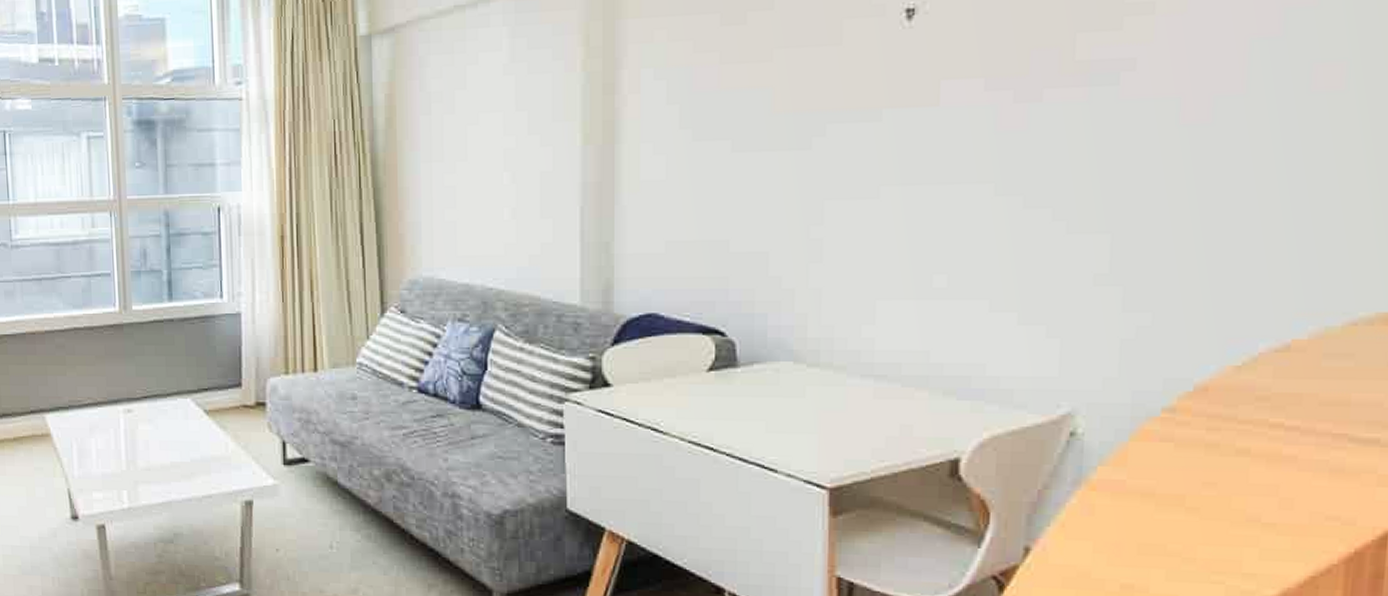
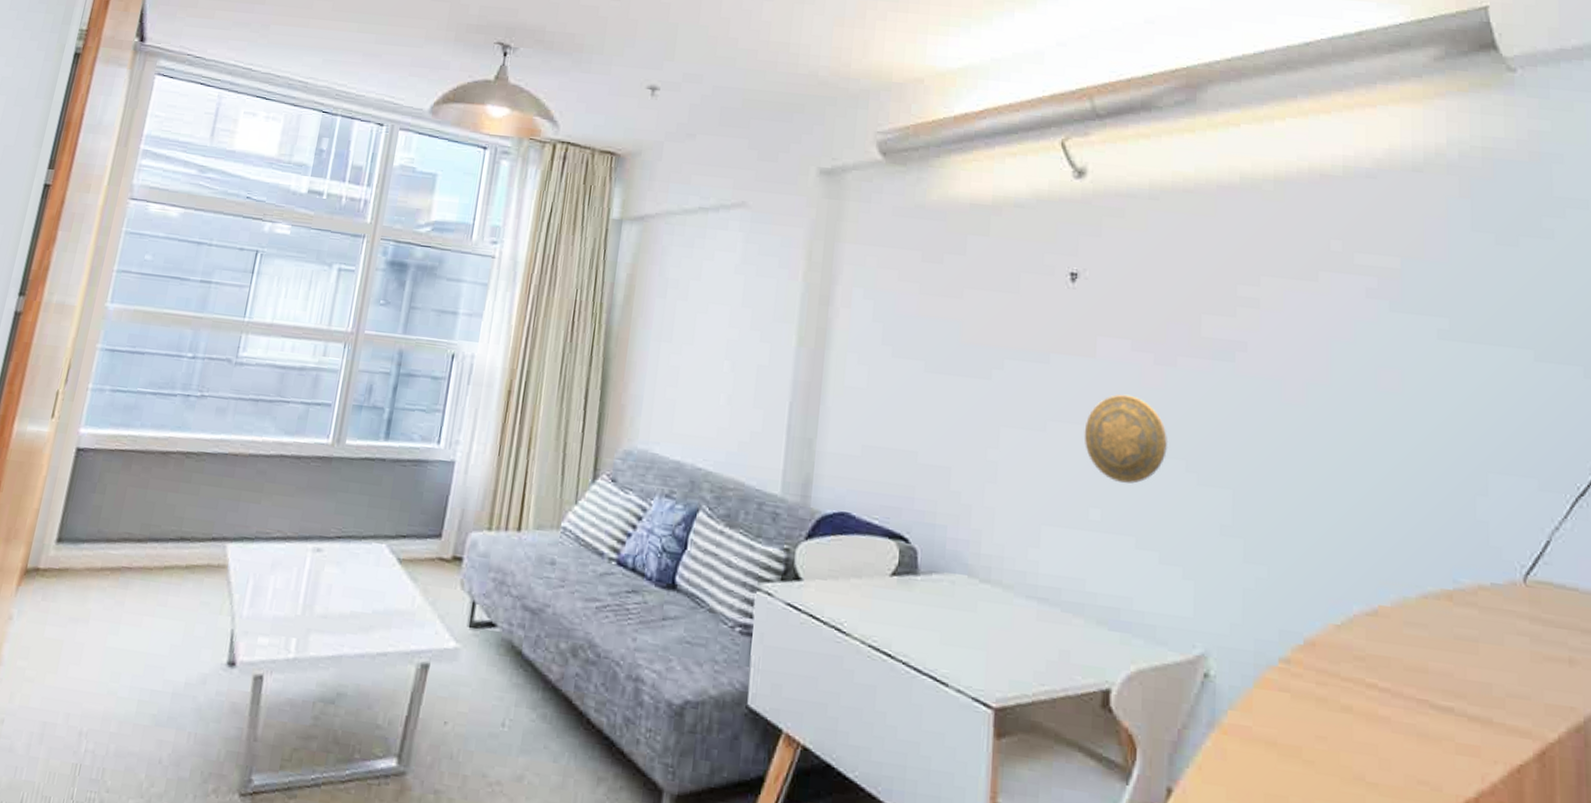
decorative plate: none [925,143,1029,243] -> present [1084,394,1167,484]

